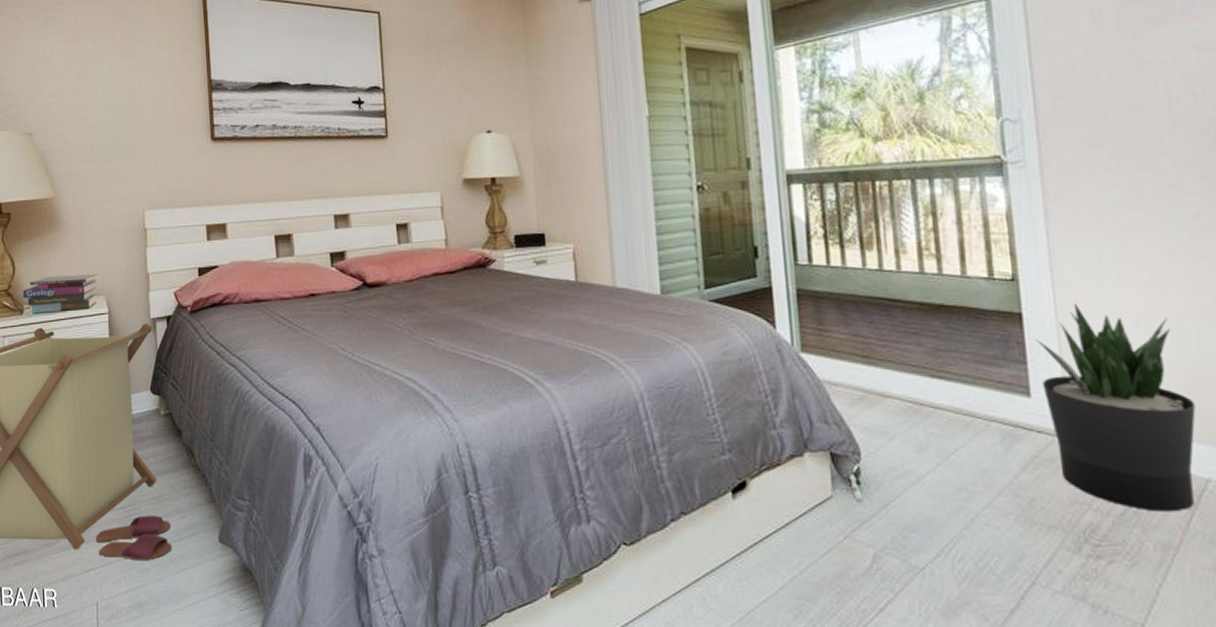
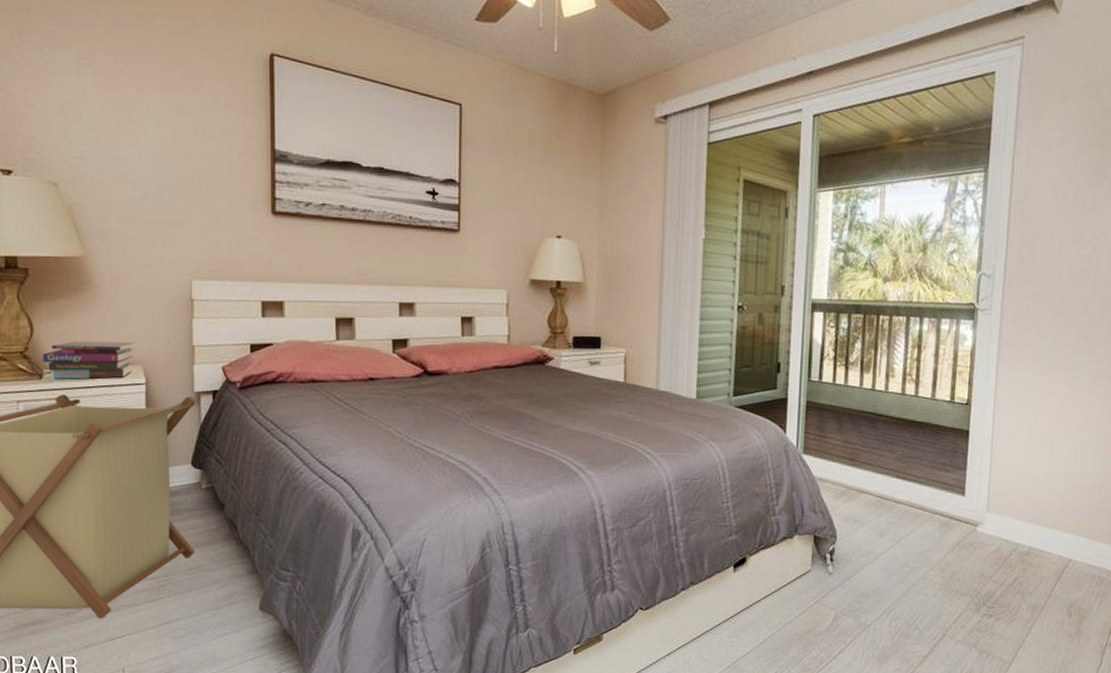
slippers: present [96,515,172,560] -> none [124,585,209,627]
planter: present [1034,303,1196,512] -> none [974,425,1072,583]

